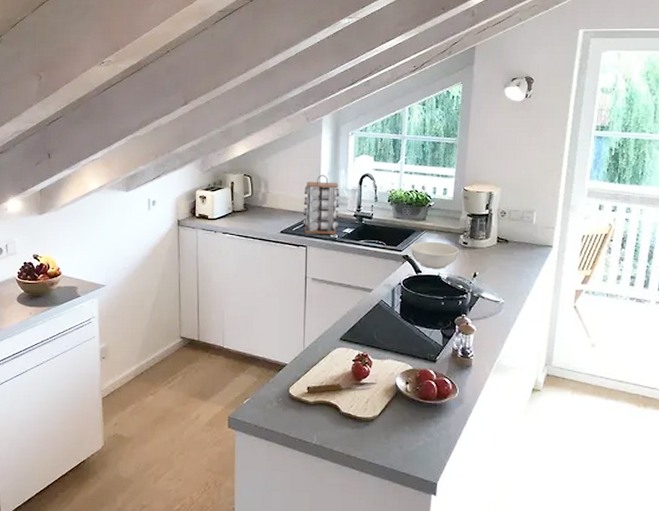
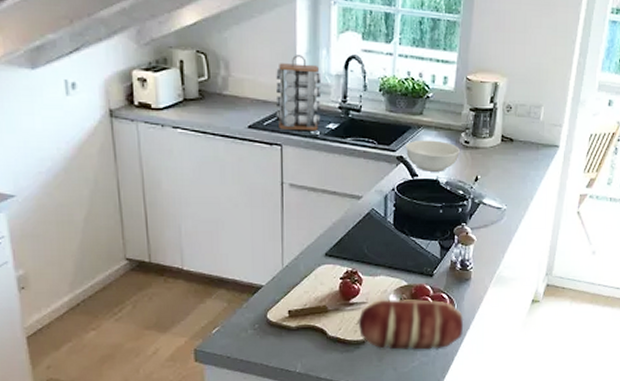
bread loaf: none [367,381,466,431] -> present [358,299,464,350]

